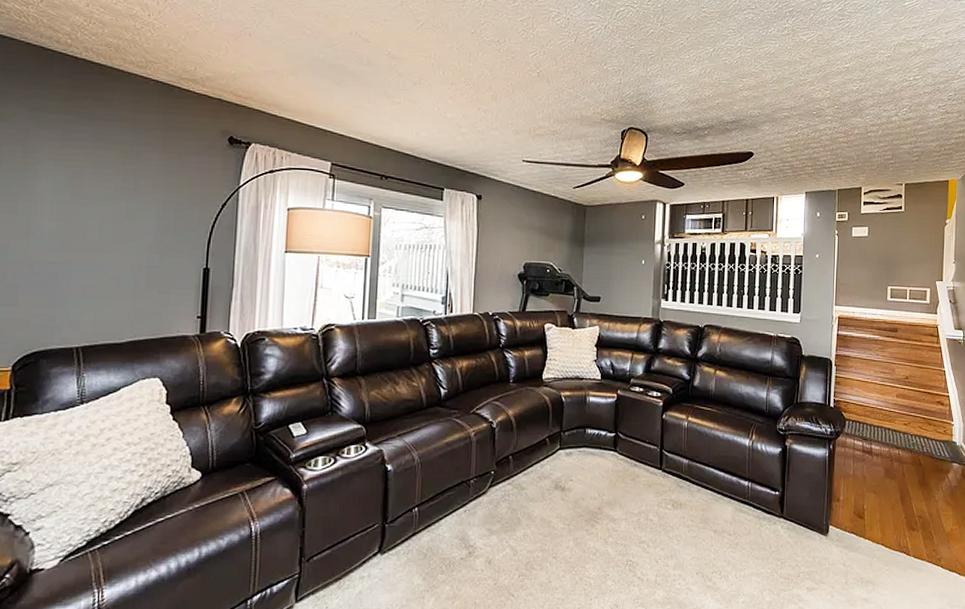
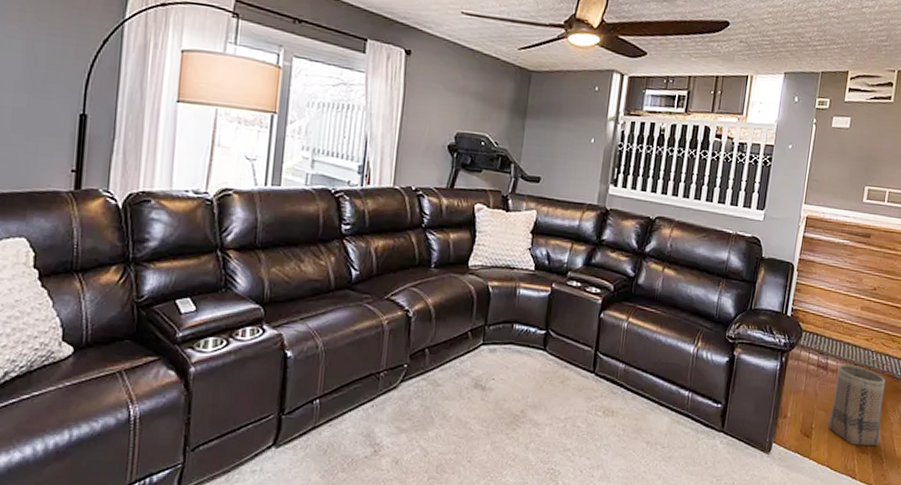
basket: none [878,448,928,523] -> present [827,364,886,446]

